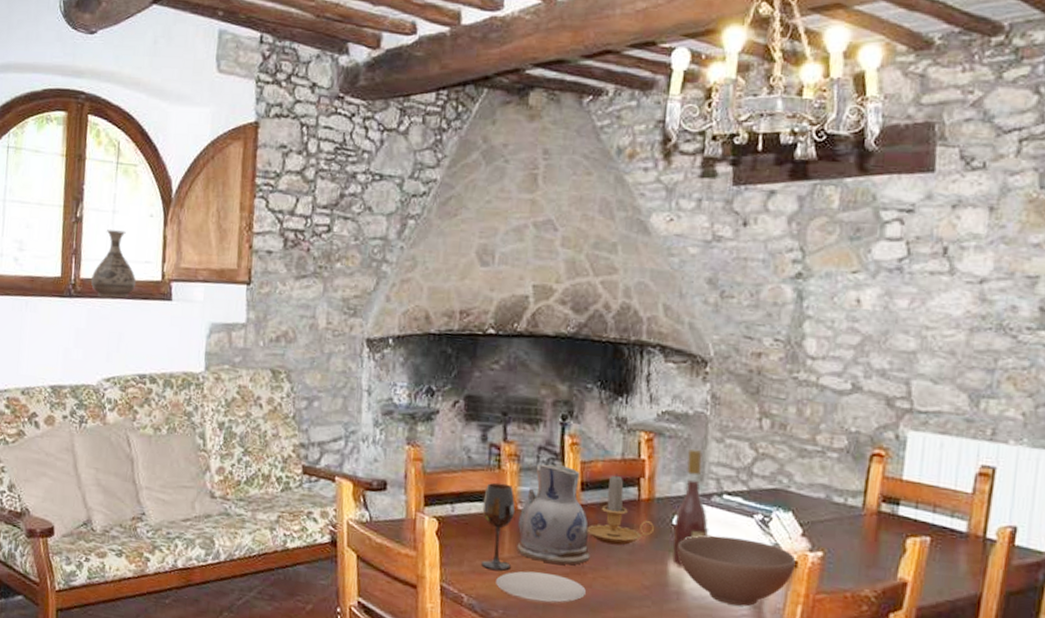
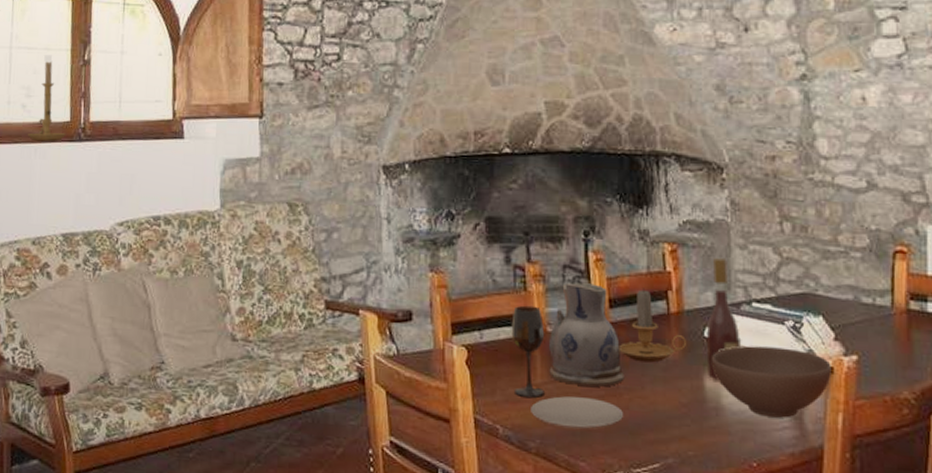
candle holder: none [18,210,57,297] -> present [27,55,67,142]
vase: present [91,230,137,299] -> none [101,71,148,140]

